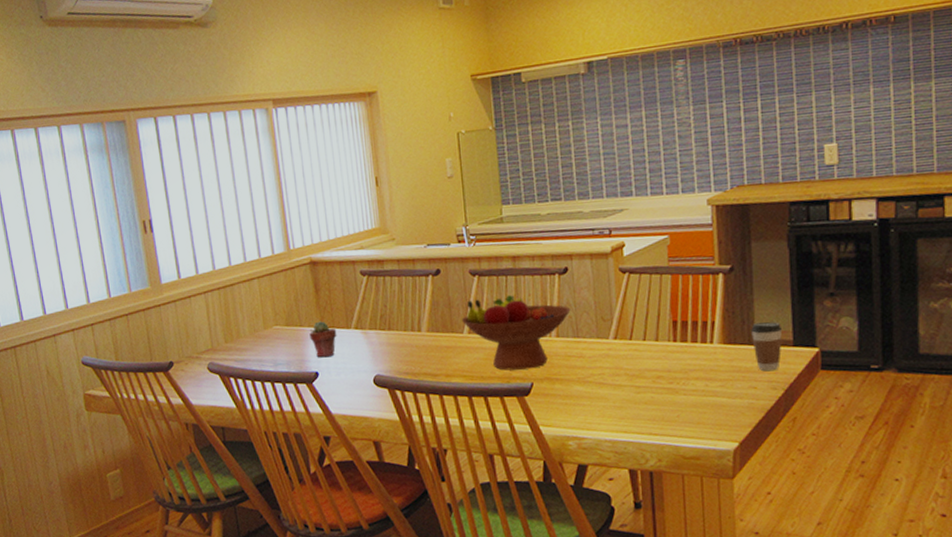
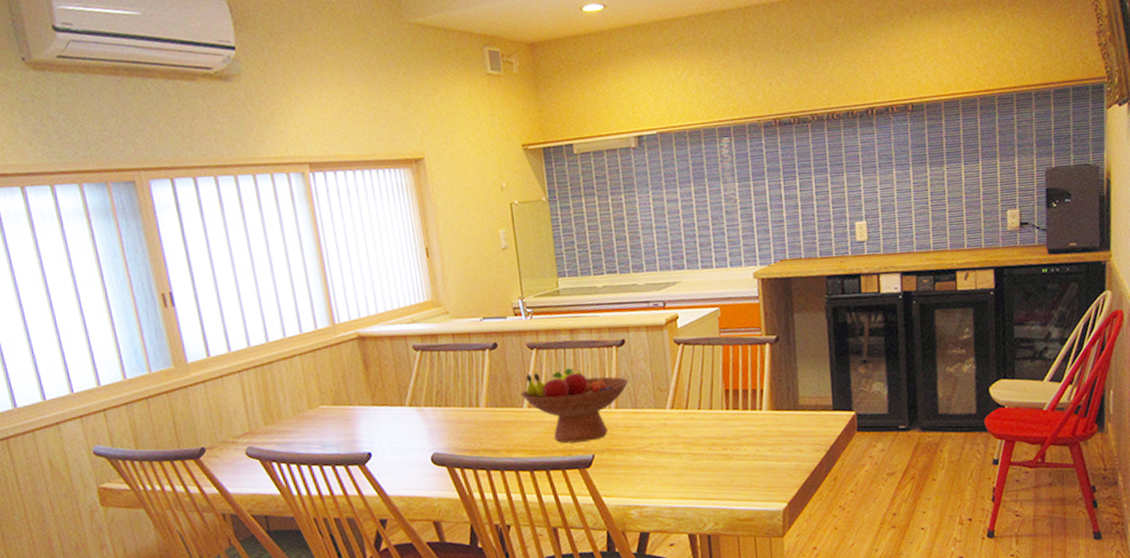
potted succulent: present [309,321,337,358] -> none [360,399,390,437]
coffee cup: present [751,322,783,372] -> none [796,388,824,435]

